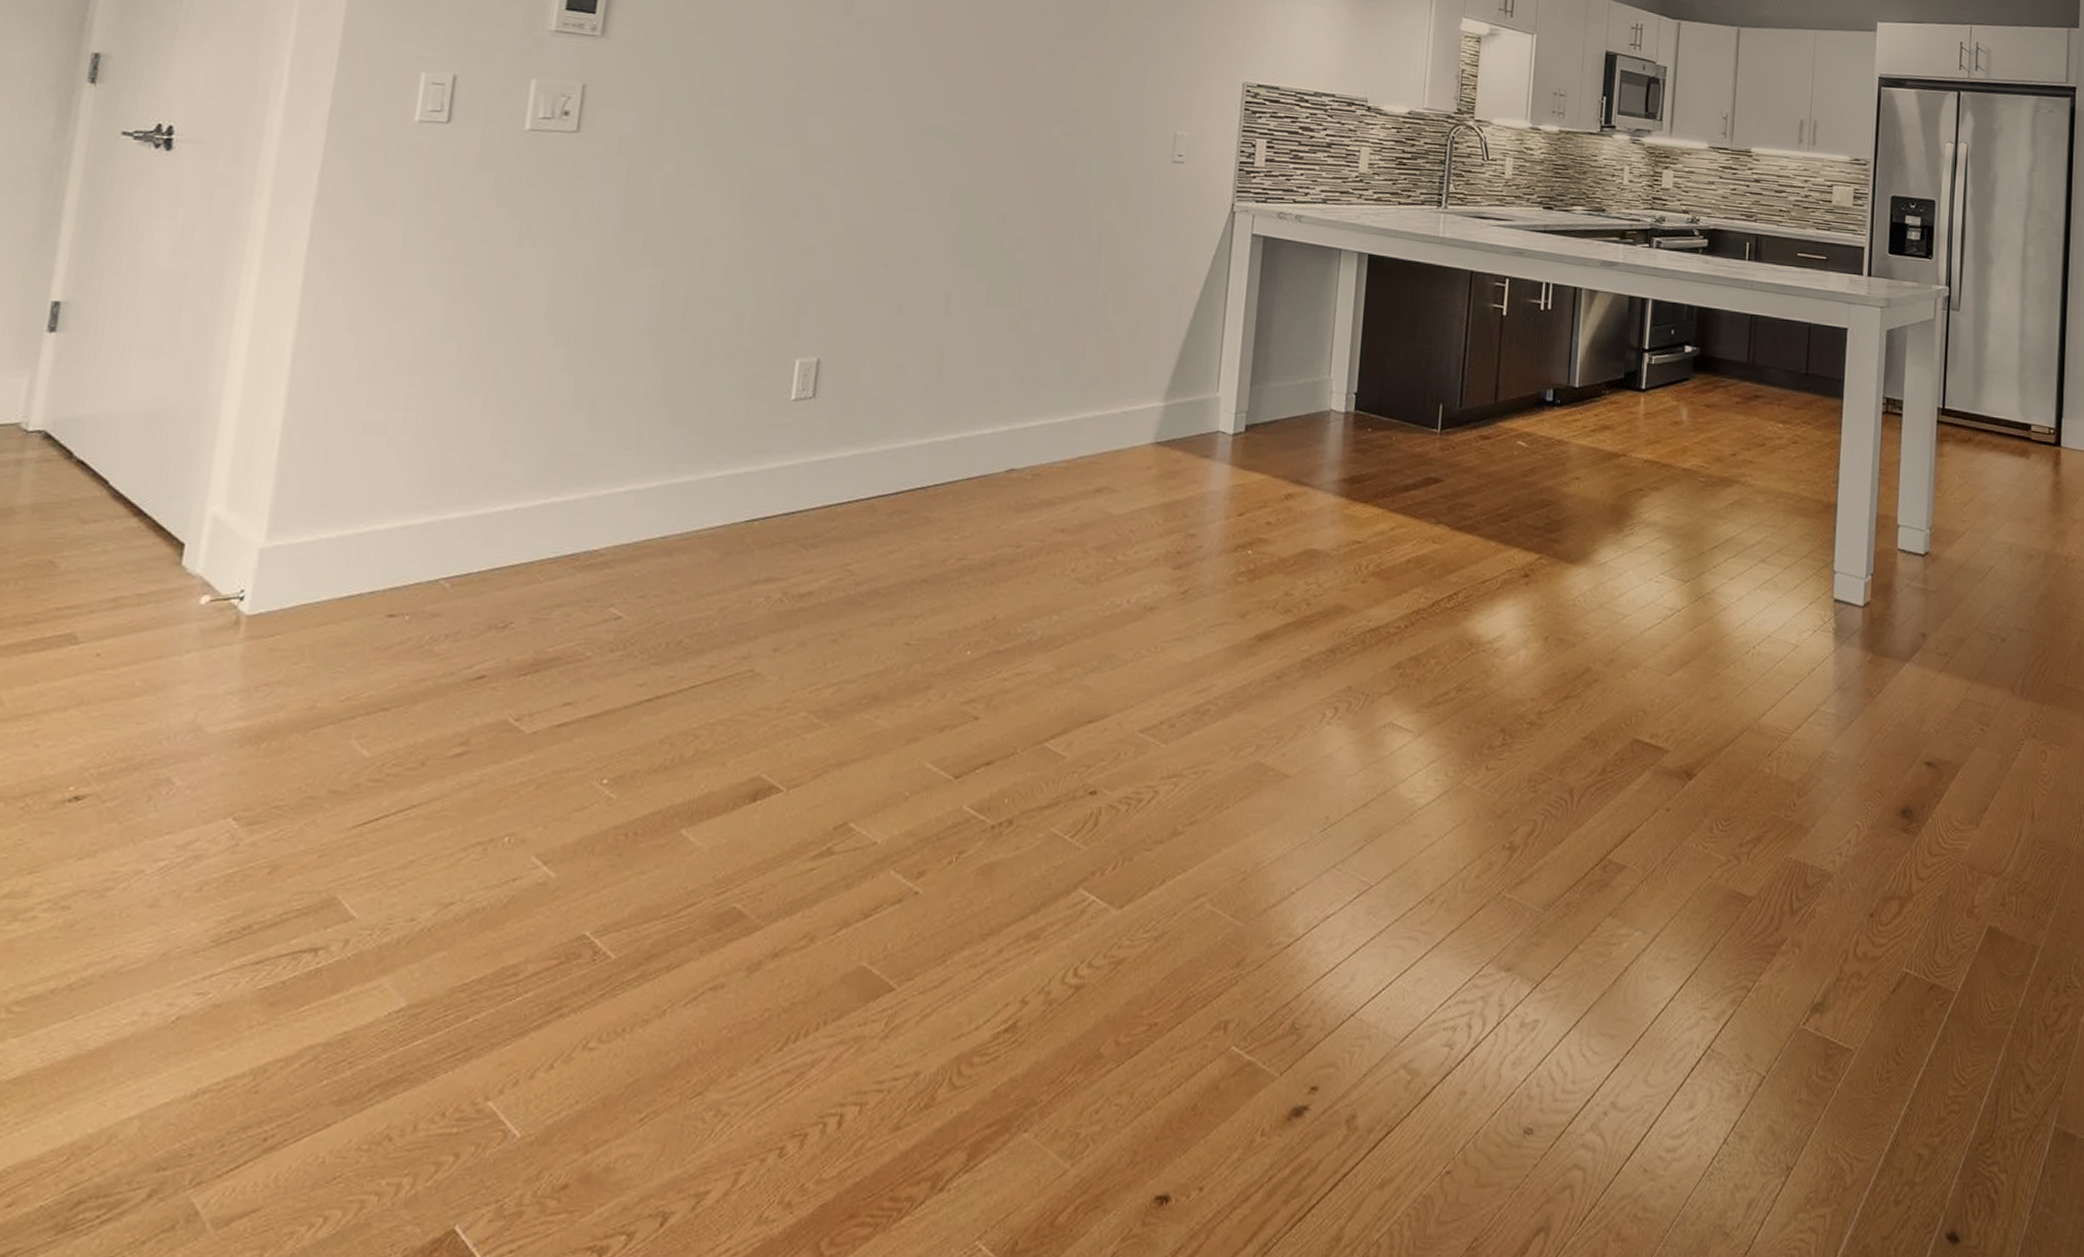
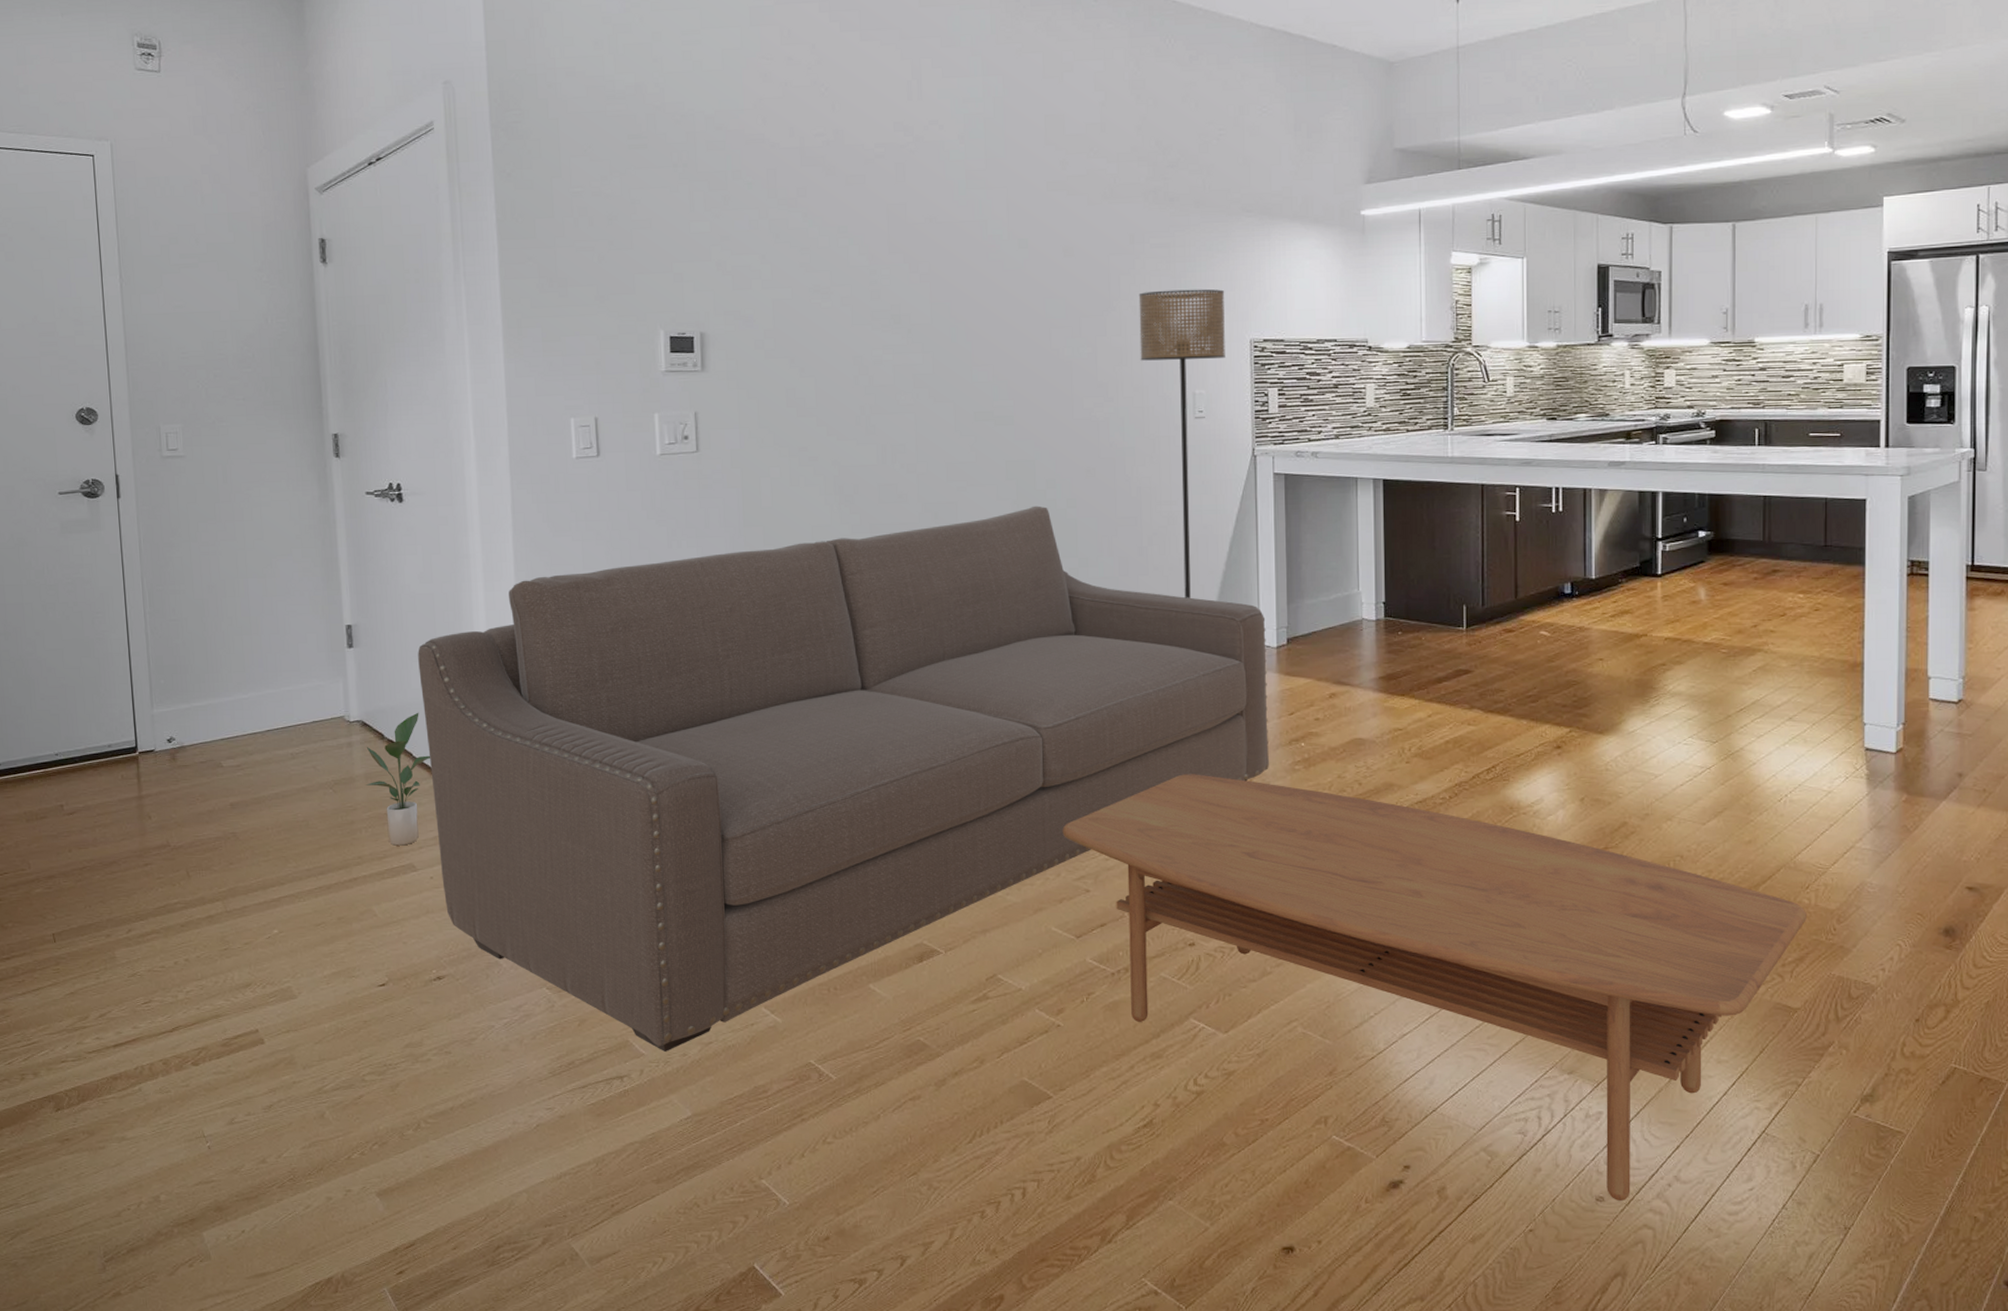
potted plant: none [29,426,135,608] -> present [365,712,431,846]
sofa: none [109,241,1224,914] -> present [418,505,1269,1051]
coffee table: none [955,578,1767,1133] -> present [1062,774,1807,1201]
floor lamp: none [1120,15,1222,368] -> present [1138,289,1225,598]

